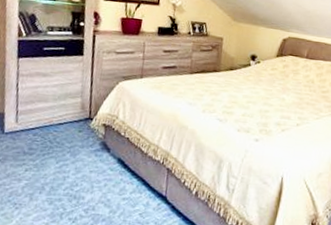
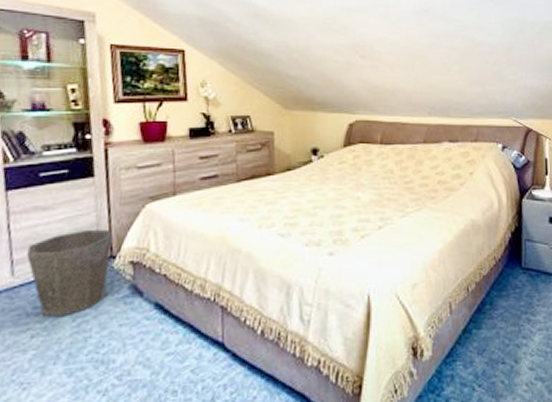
waste bin: none [28,95,92,159] -> present [27,229,113,317]

